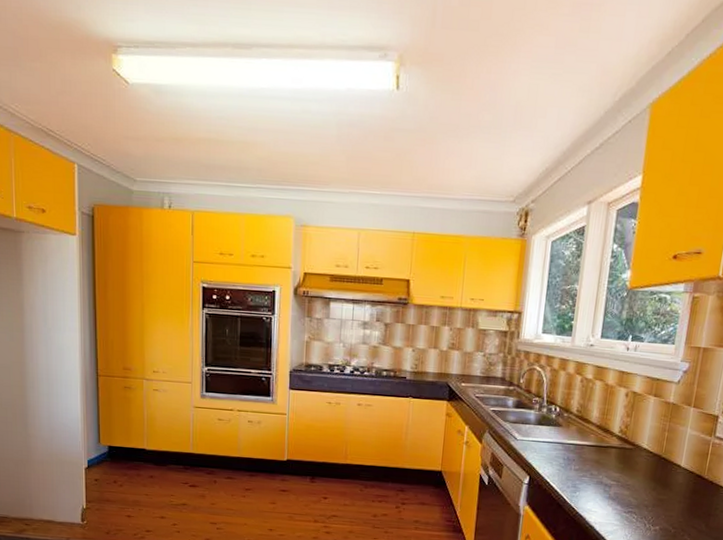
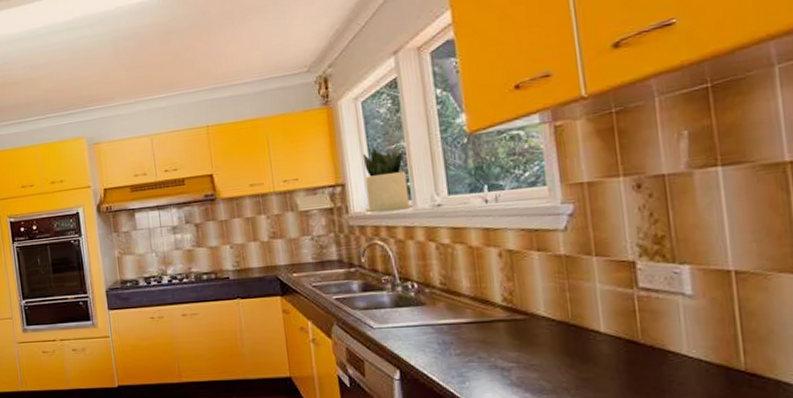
planter: none [533,285,575,344] -> present [362,148,414,213]

